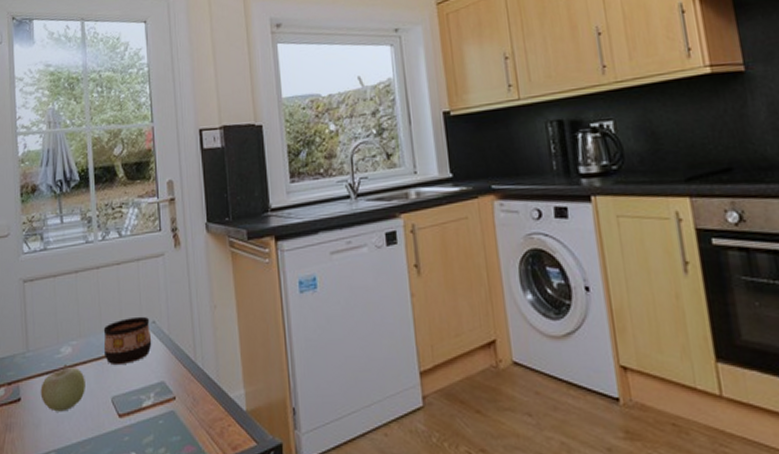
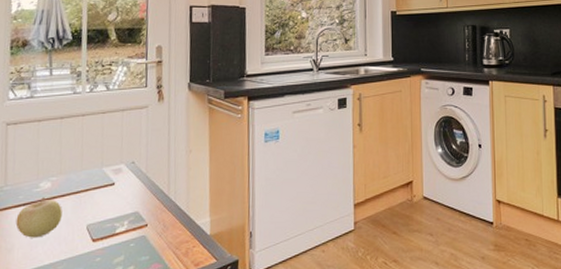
cup: present [103,316,152,364] -> none [82,157,130,197]

